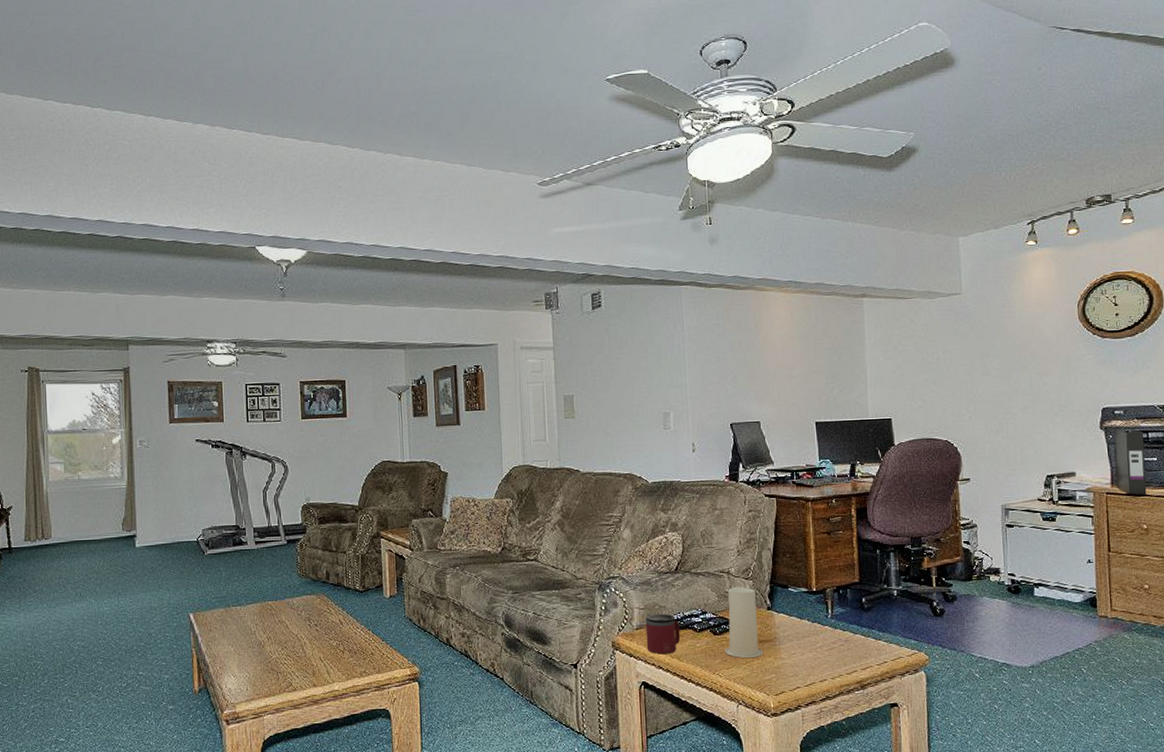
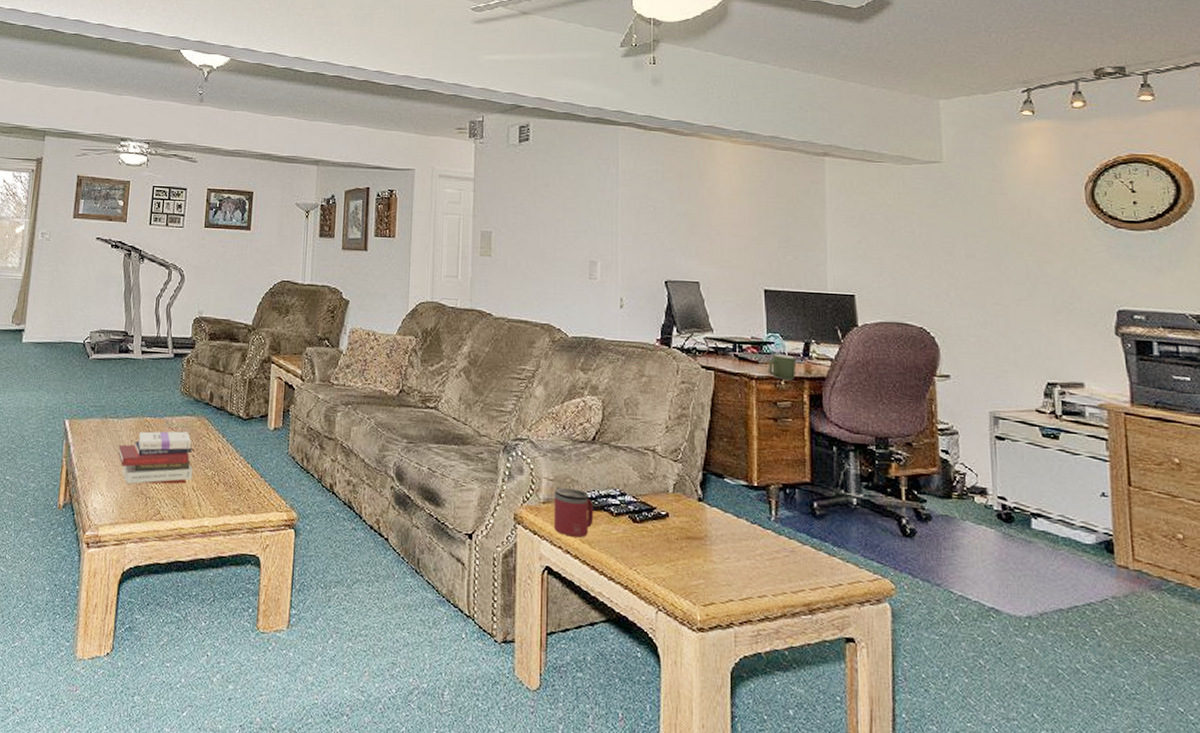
books: none [244,609,318,663] -> present [117,431,193,484]
candle: present [724,586,764,659] -> none [644,468,691,557]
mug: none [822,476,845,499] -> present [769,353,797,380]
binder: present [1113,428,1147,495] -> none [1133,337,1178,422]

